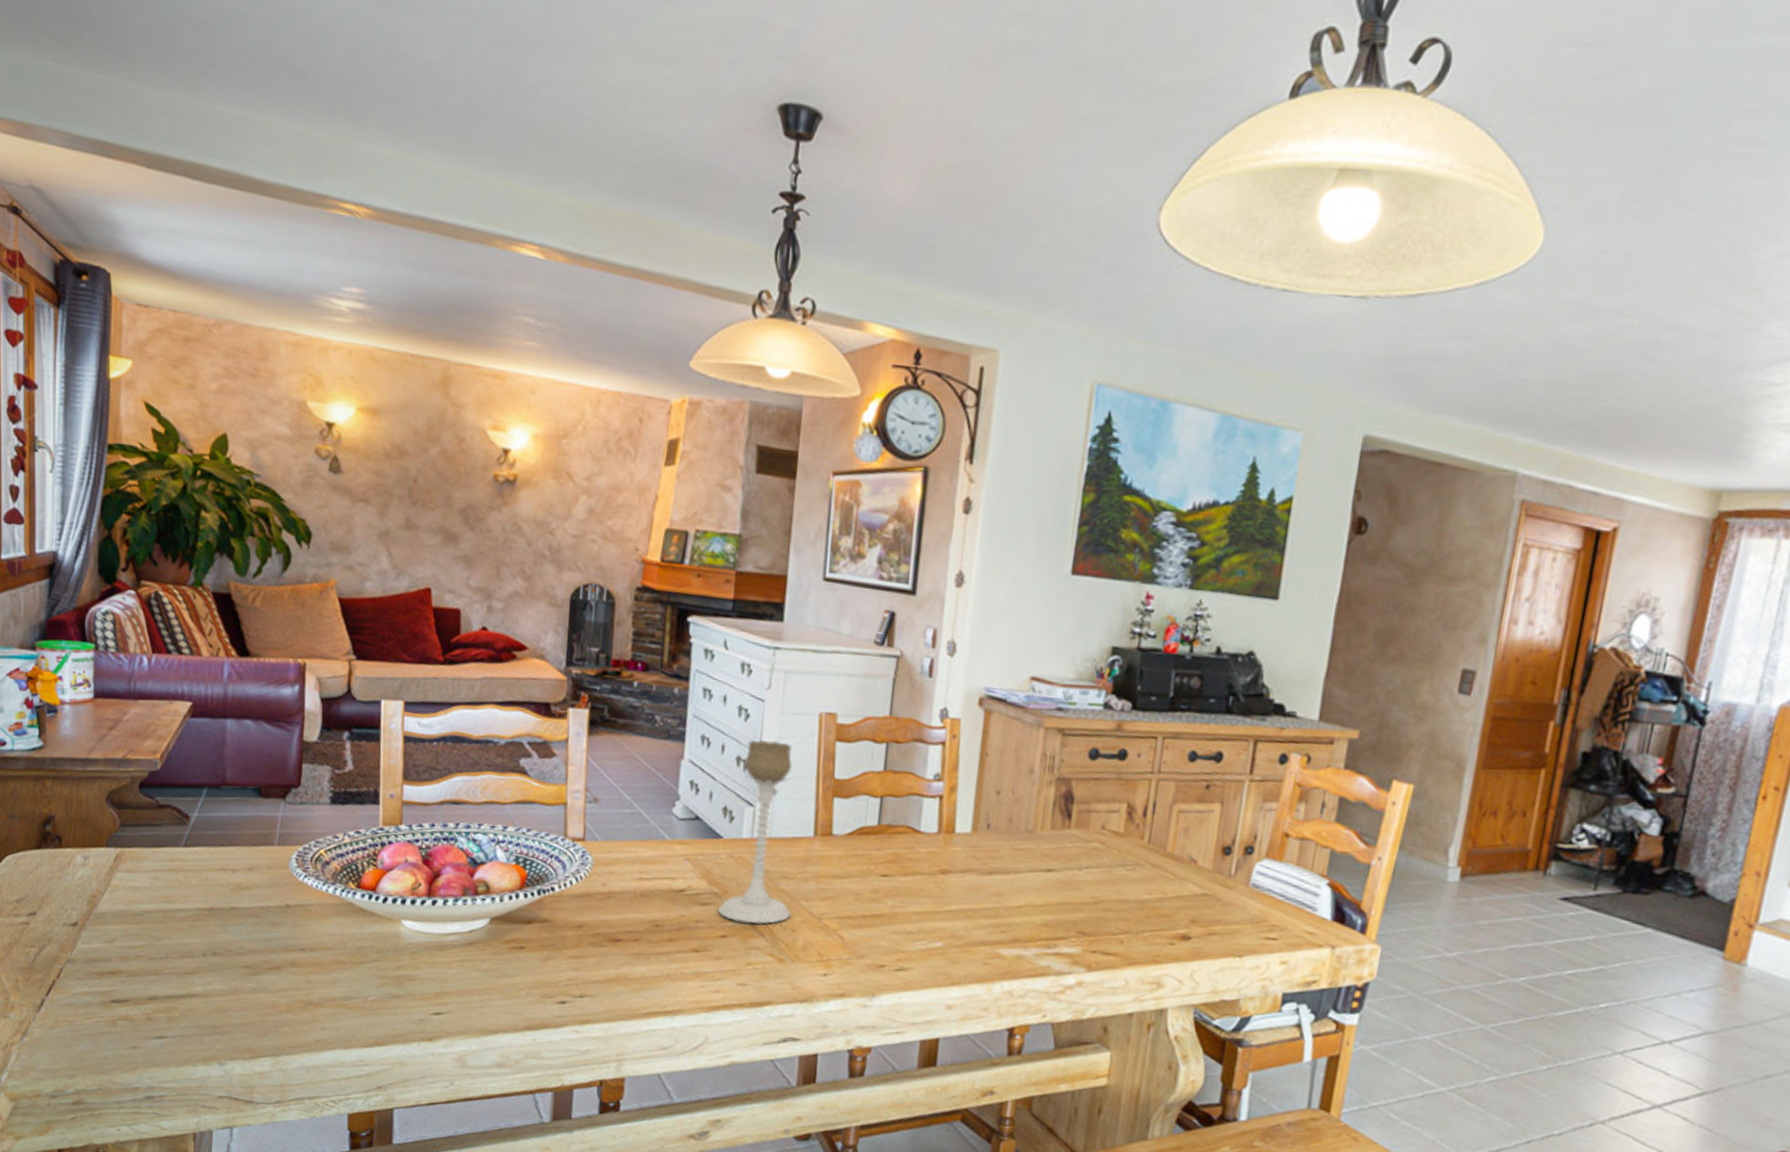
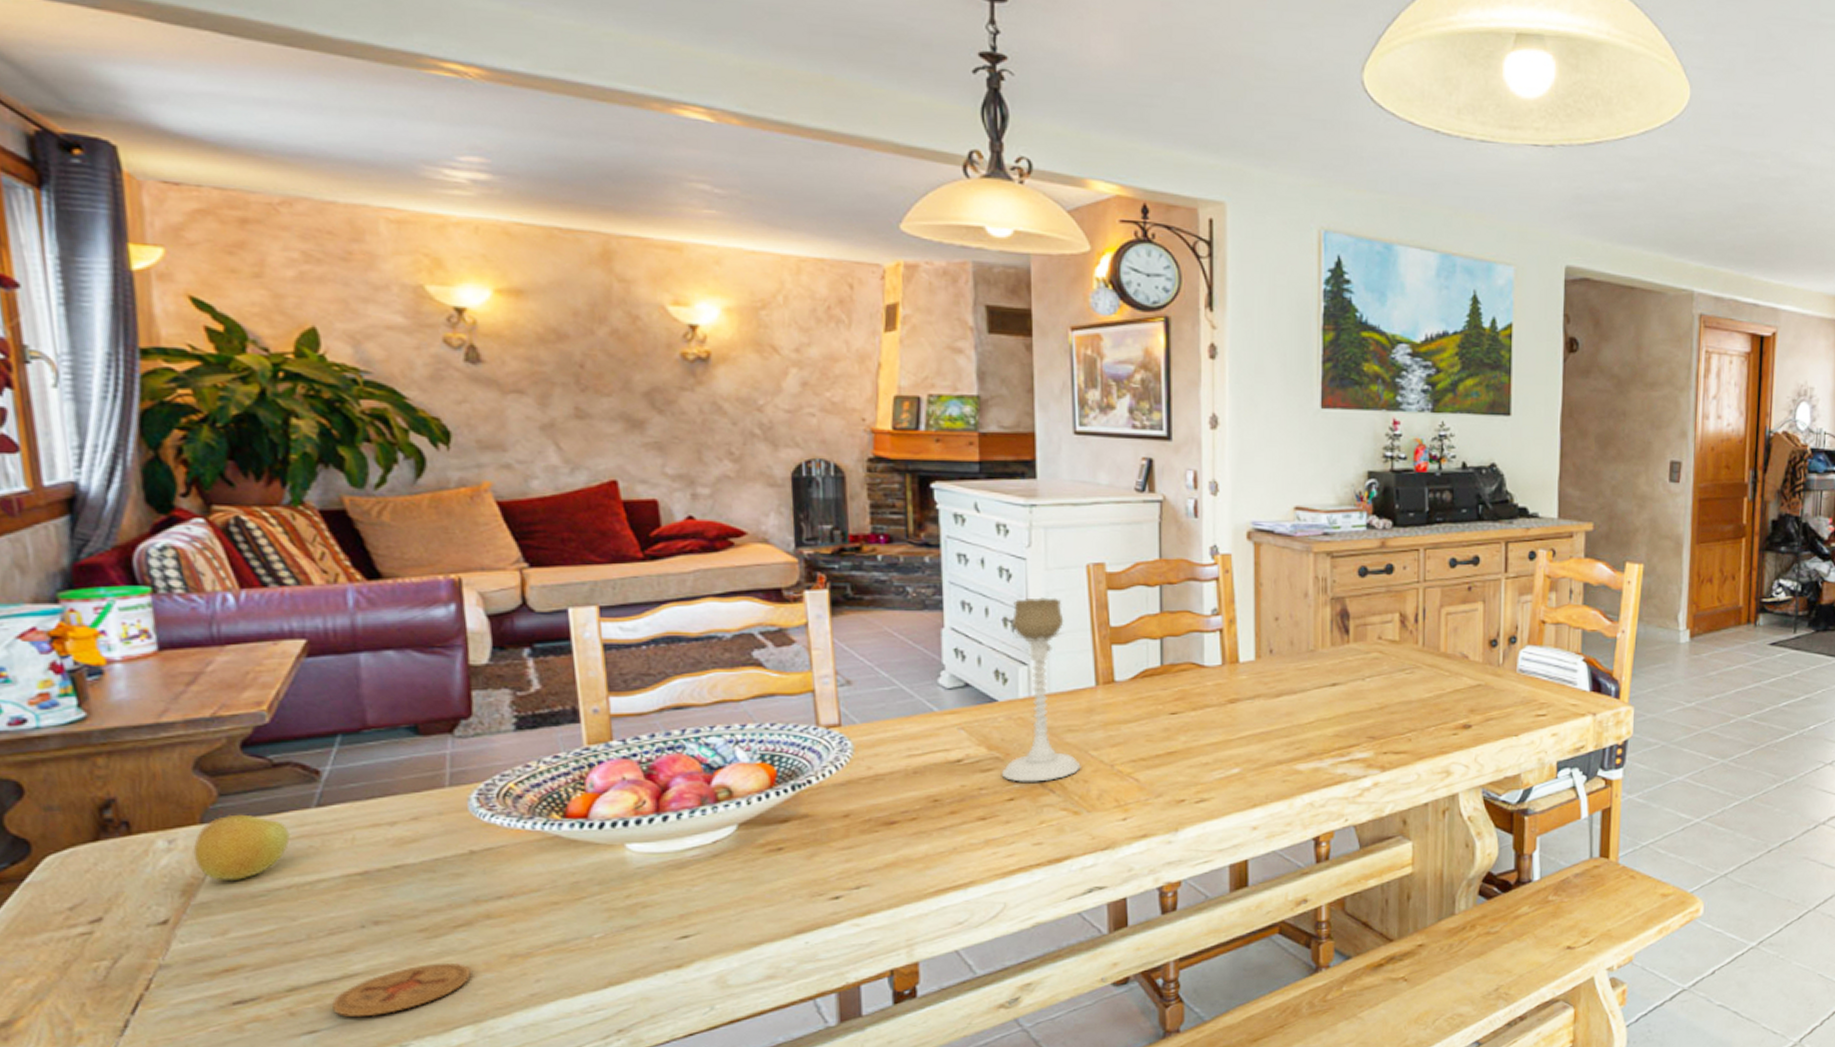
apple: none [99,842,165,899] -> present [193,814,291,880]
coaster: none [177,996,275,1035] -> present [332,963,471,1018]

